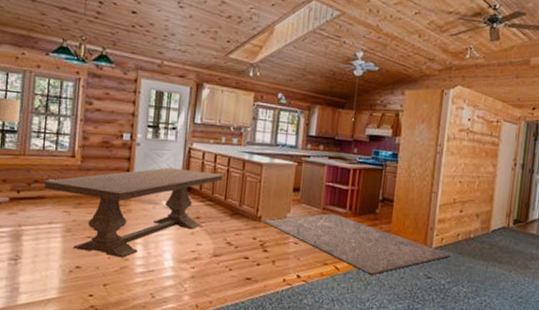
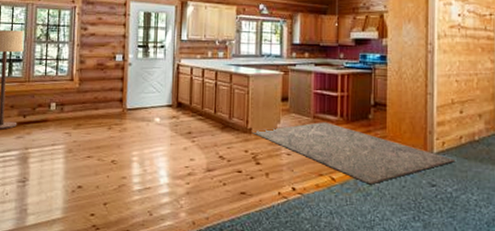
dining table: present [42,167,224,258] -> none [45,85,213,176]

